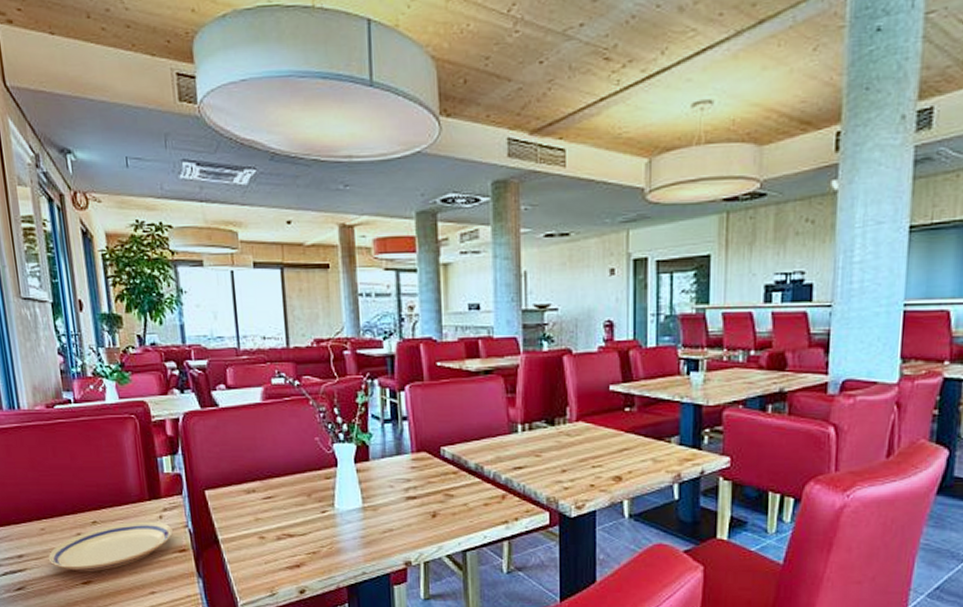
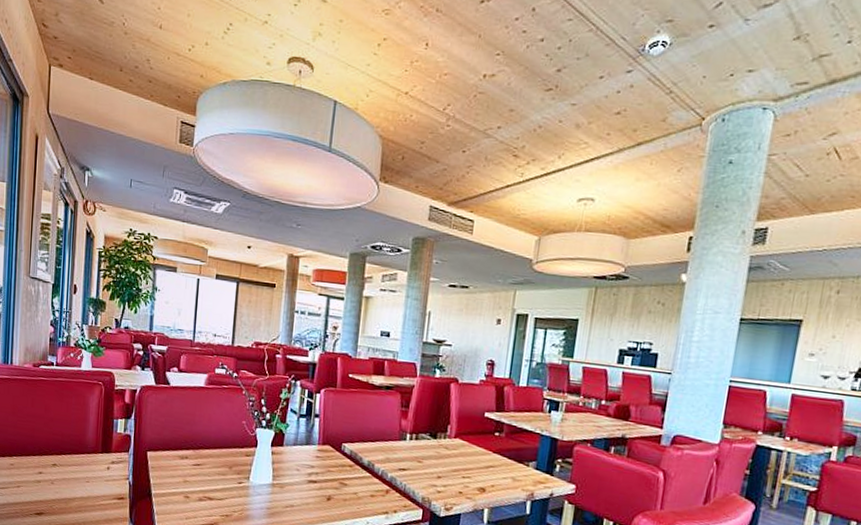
plate: present [48,521,173,572] -> none [12,468,116,506]

